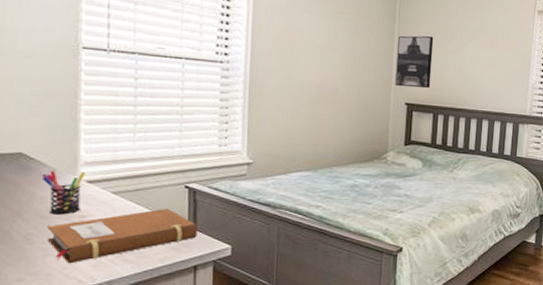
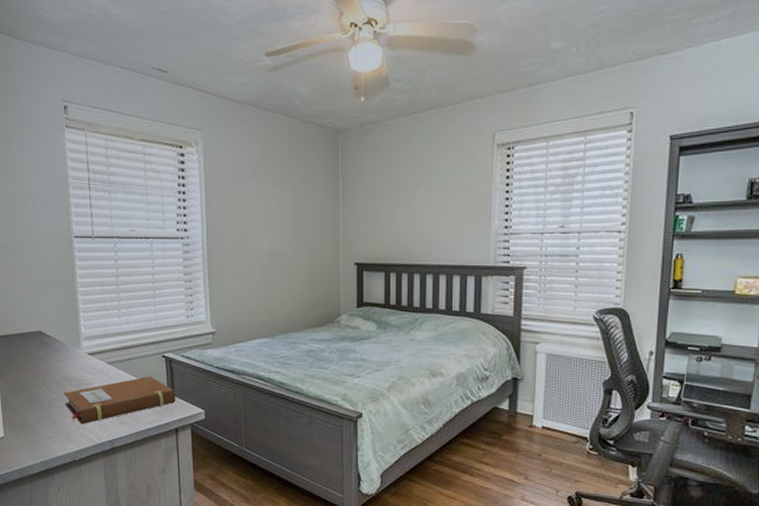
pen holder: present [41,171,86,215] -> none [55,344,87,383]
wall art: present [395,35,434,89] -> none [343,188,380,246]

